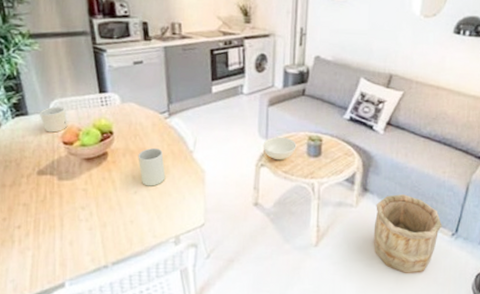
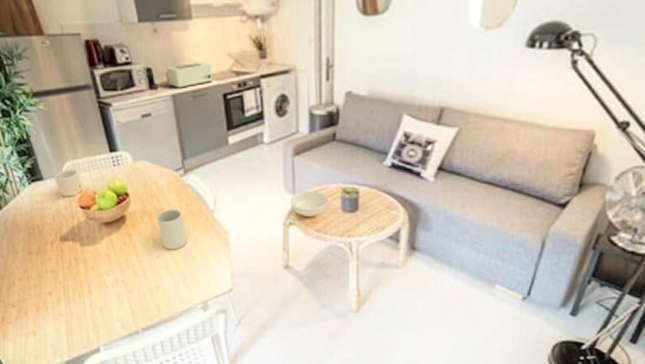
toaster: none [160,20,203,43] -> present [165,61,213,90]
wooden bucket: present [373,194,442,273] -> none [424,252,510,342]

